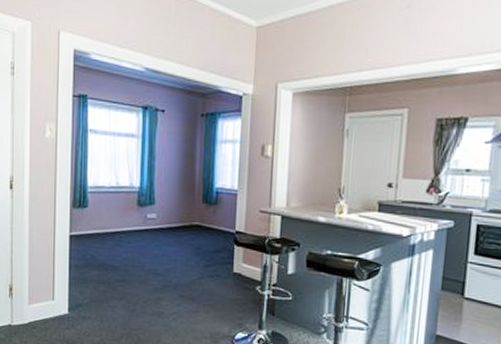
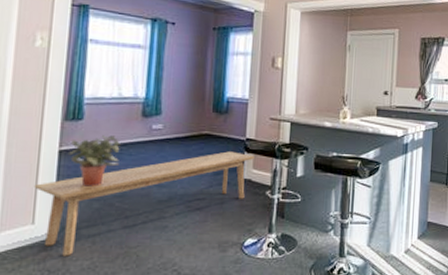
bench: none [52,243,244,331] -> present [34,151,254,256]
potted plant: none [77,222,121,270] -> present [67,135,122,187]

